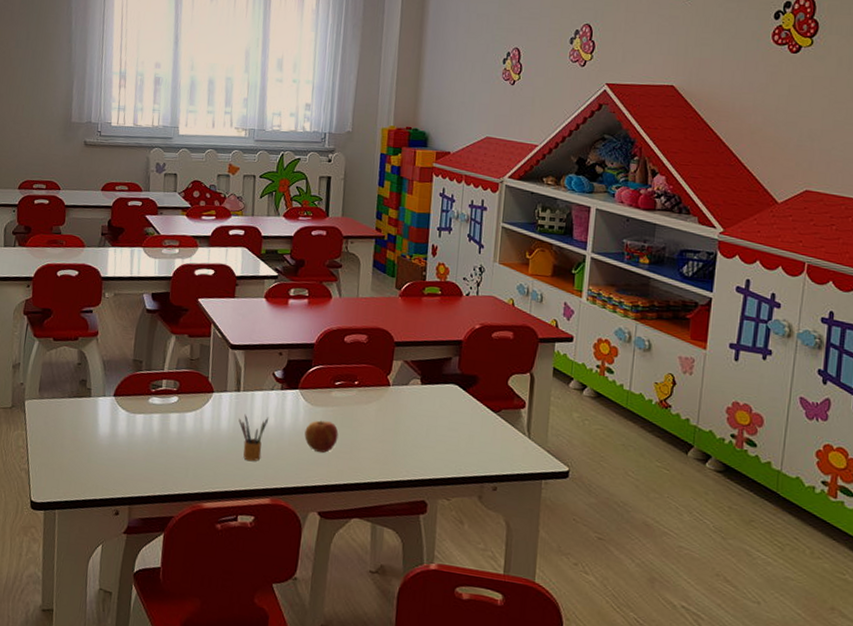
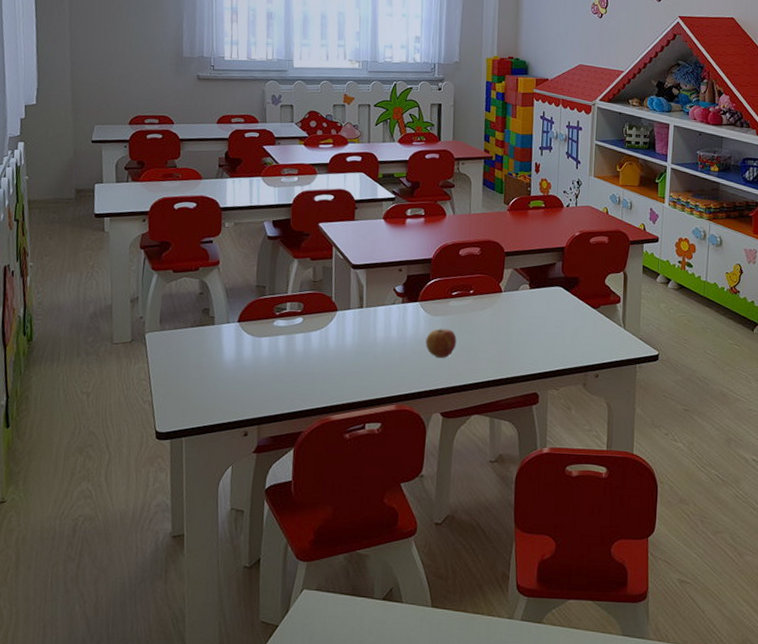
pencil box: present [238,414,269,462] -> none [362,328,392,373]

